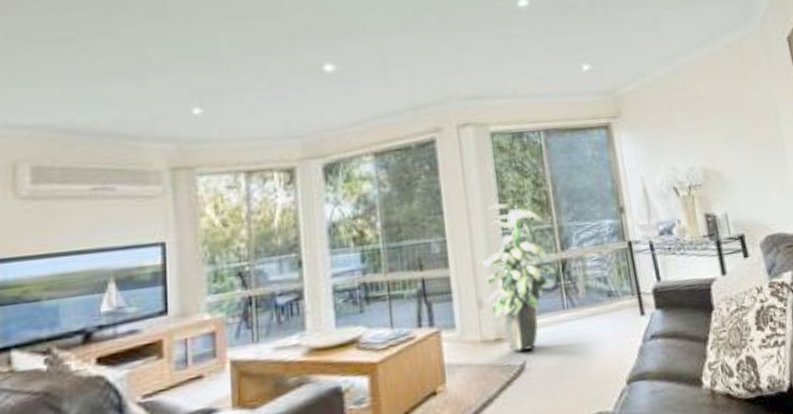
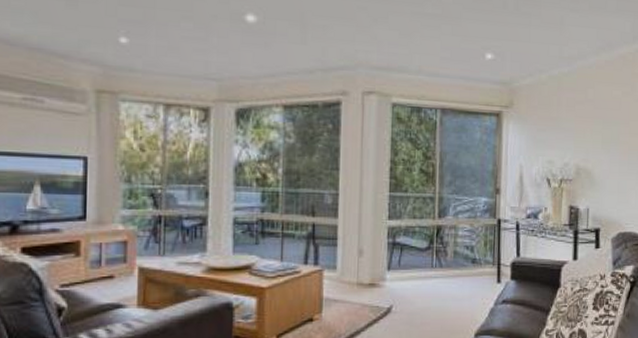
indoor plant: present [478,203,557,352] -> none [364,168,431,297]

